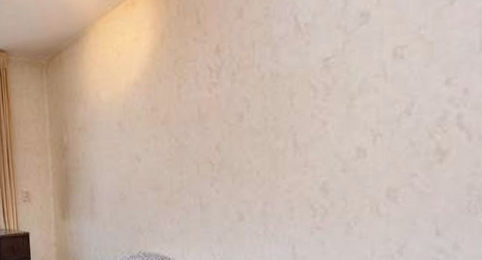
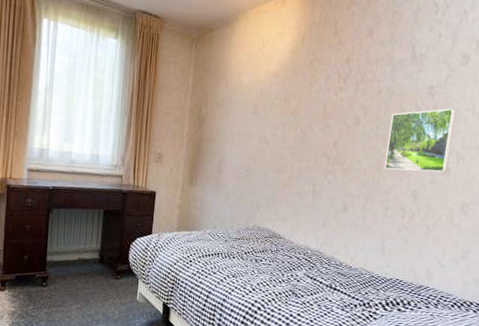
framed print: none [280,79,363,165] -> present [385,108,457,173]

